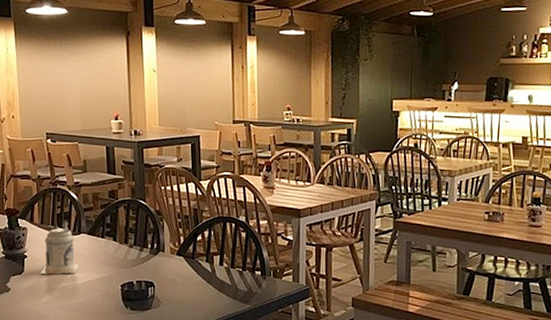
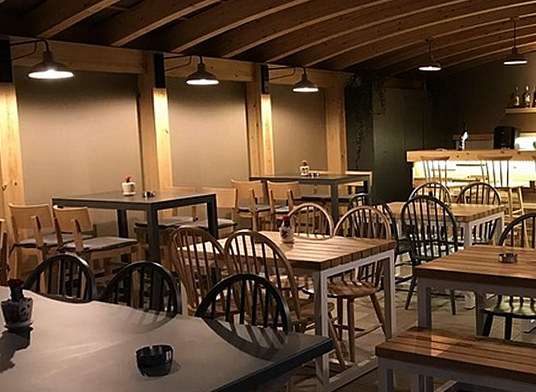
beer mug: present [40,221,79,275] -> none [48,288,90,346]

